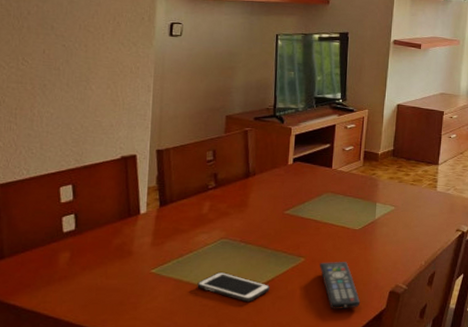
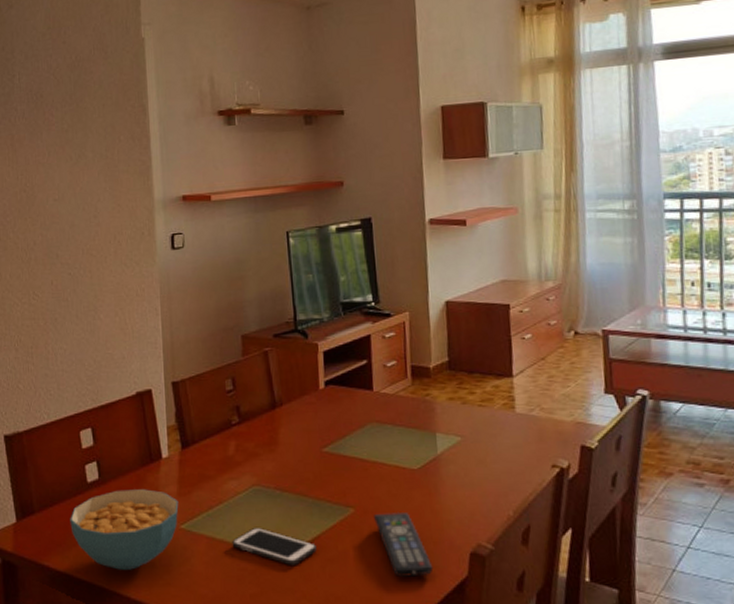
cereal bowl: none [41,239,152,307] -> present [70,489,179,570]

